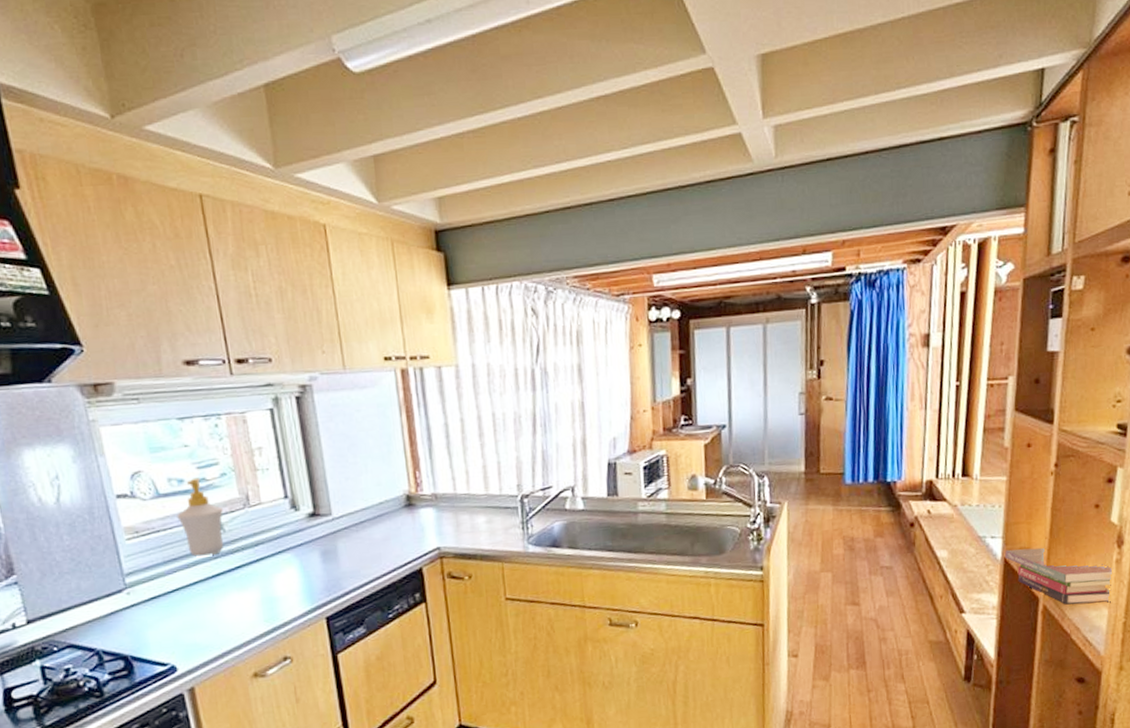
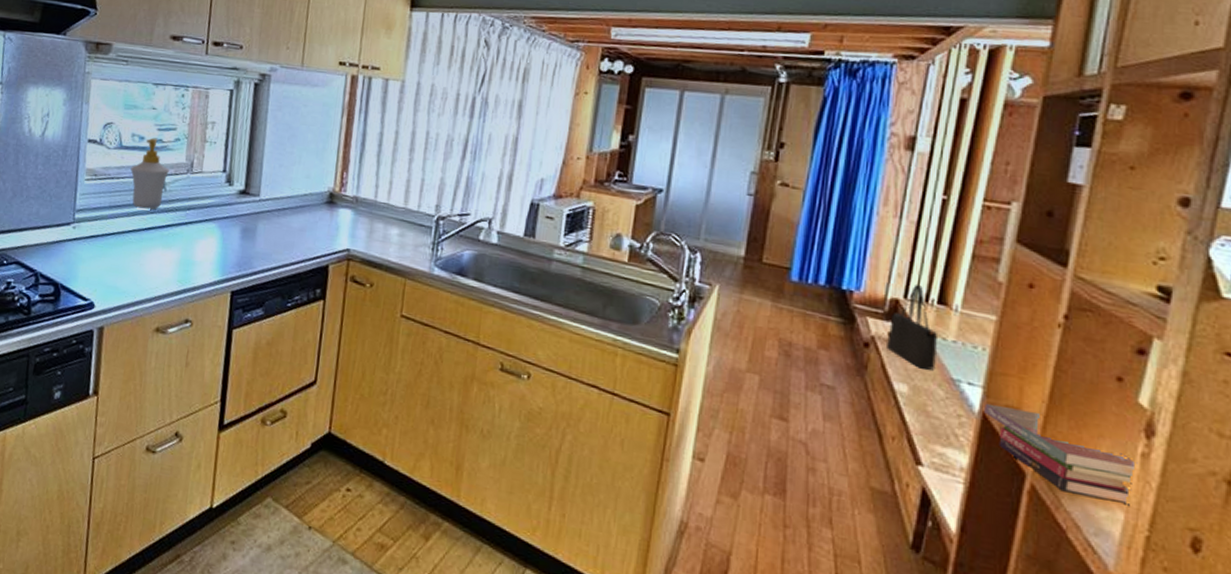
tote bag: none [926,464,966,534] -> present [885,285,937,370]

